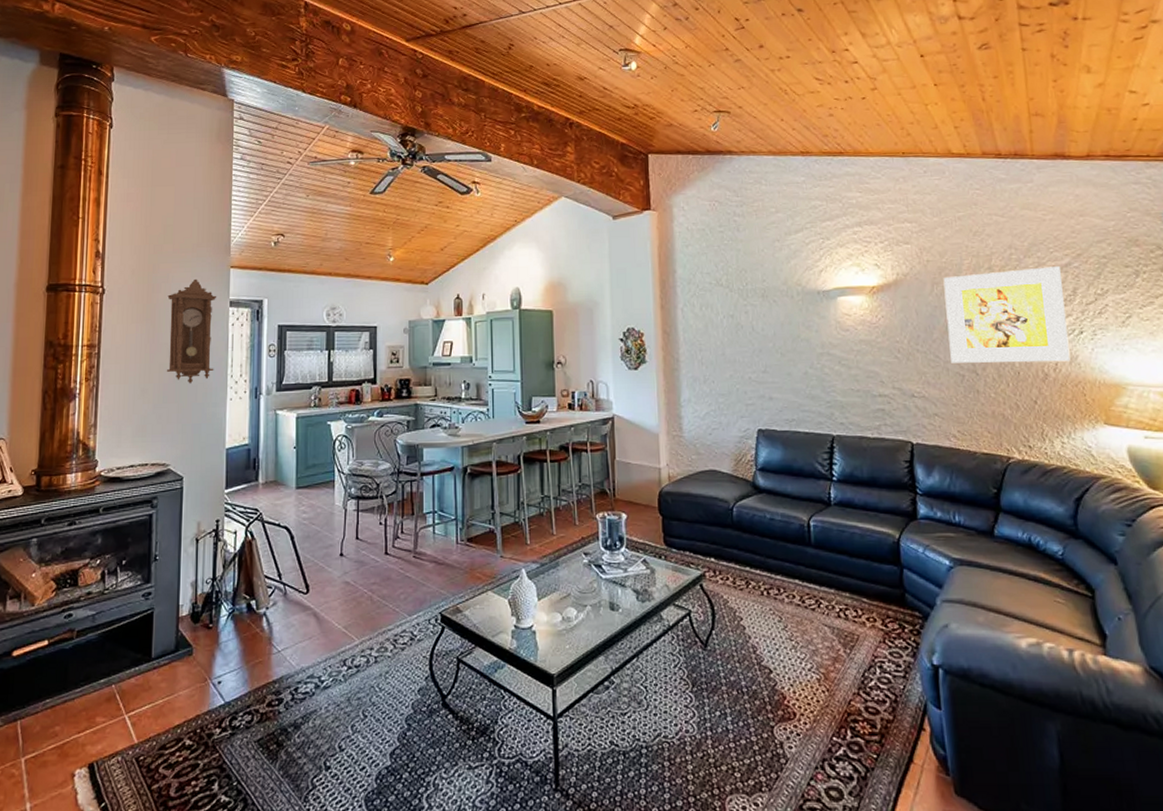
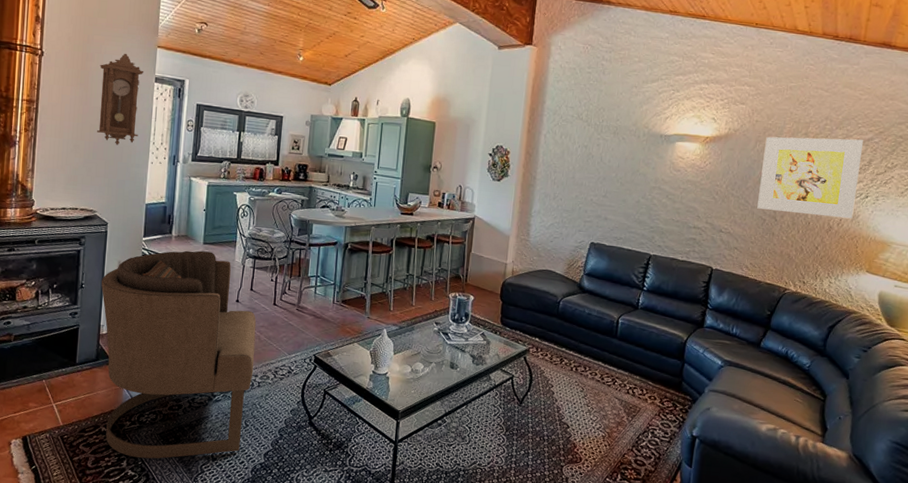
armchair: none [179,497,368,777] -> present [101,250,257,459]

